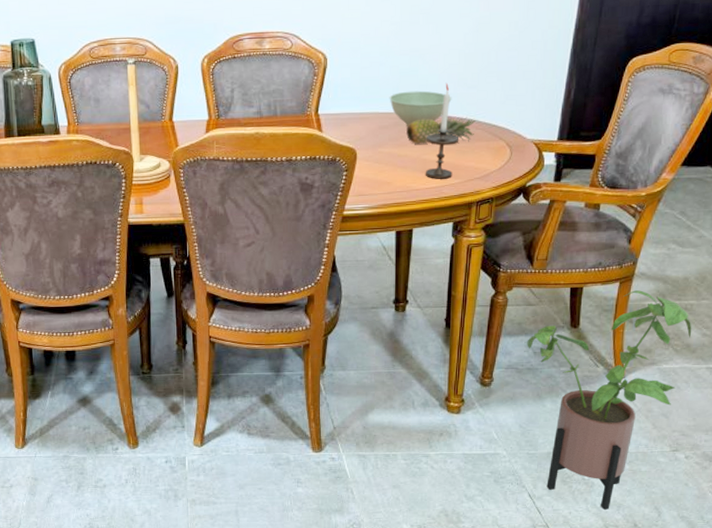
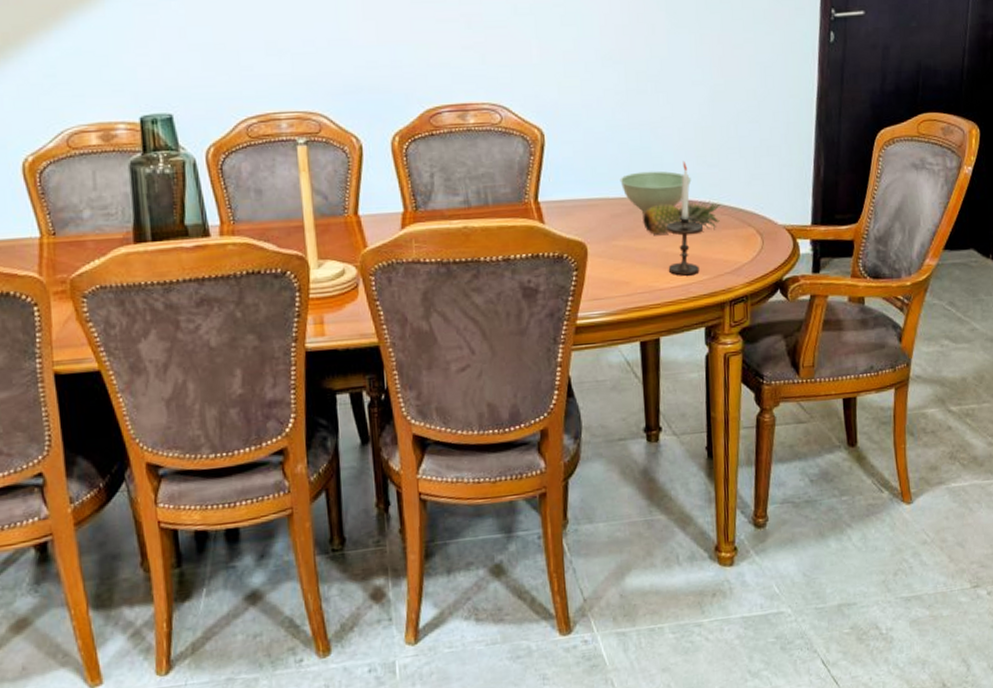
house plant: present [527,290,692,510] -> none [801,396,977,670]

